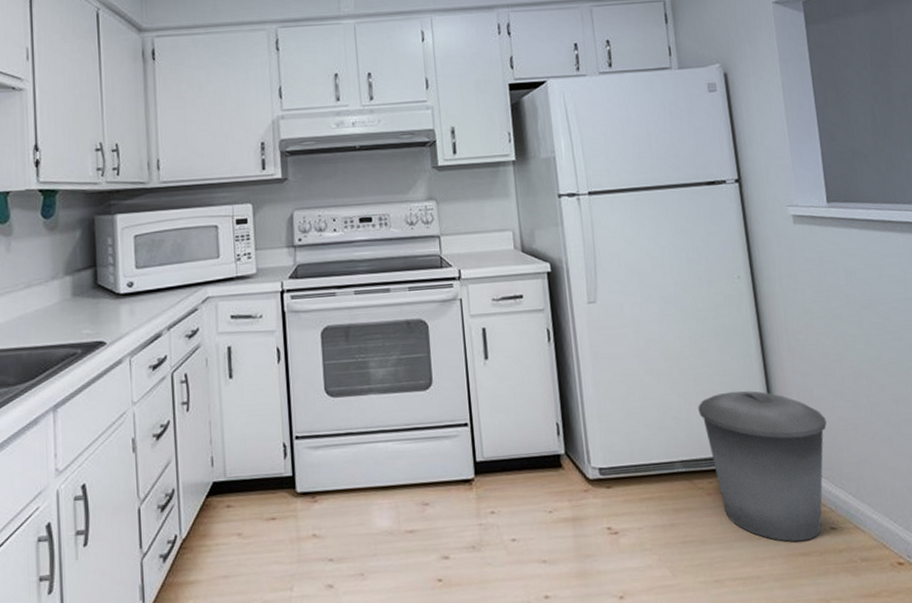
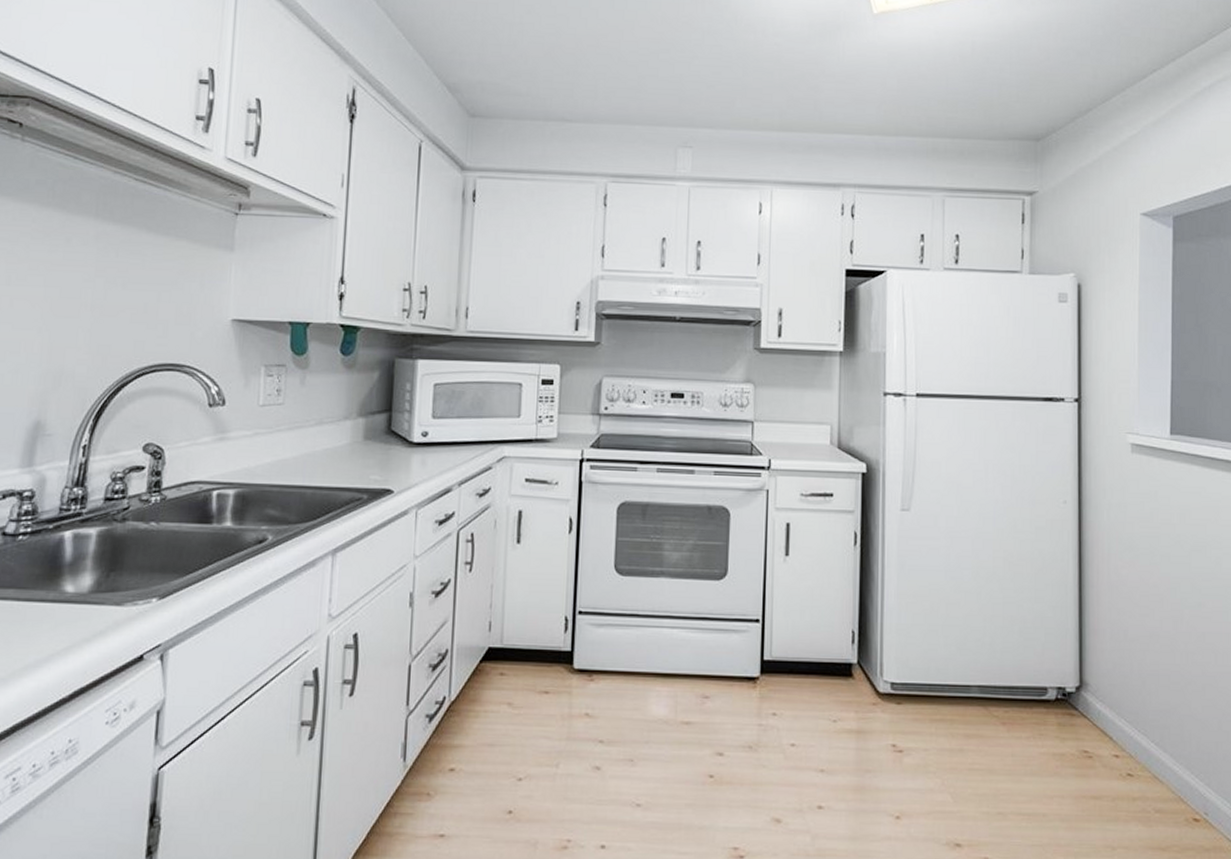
trash can: present [698,390,827,542] -> none [1003,620,1138,784]

